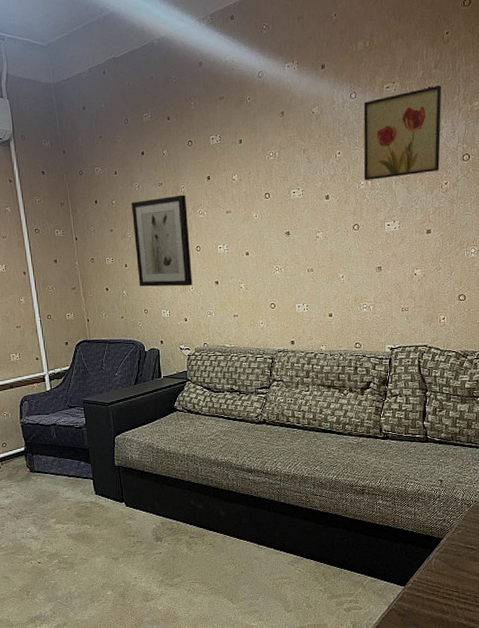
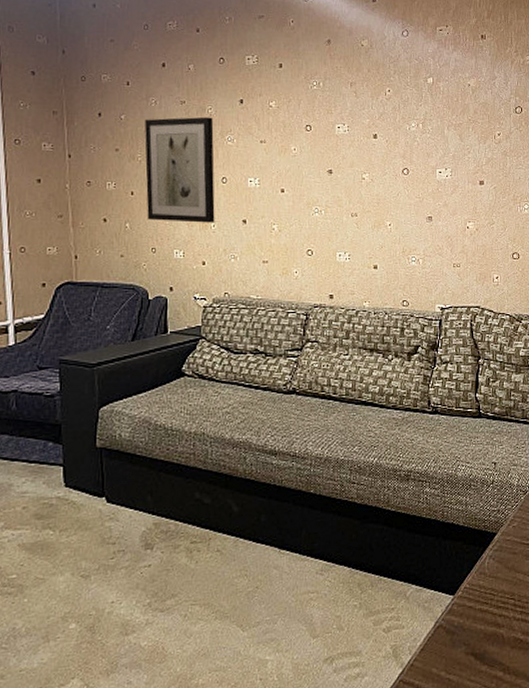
wall art: present [363,85,442,180] -> none [414,34,495,123]

